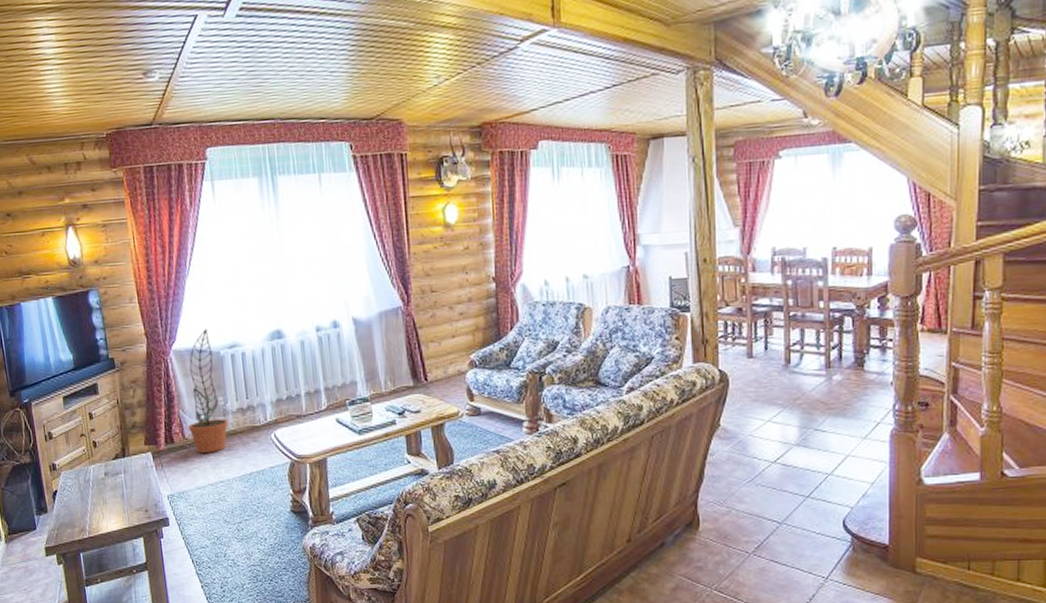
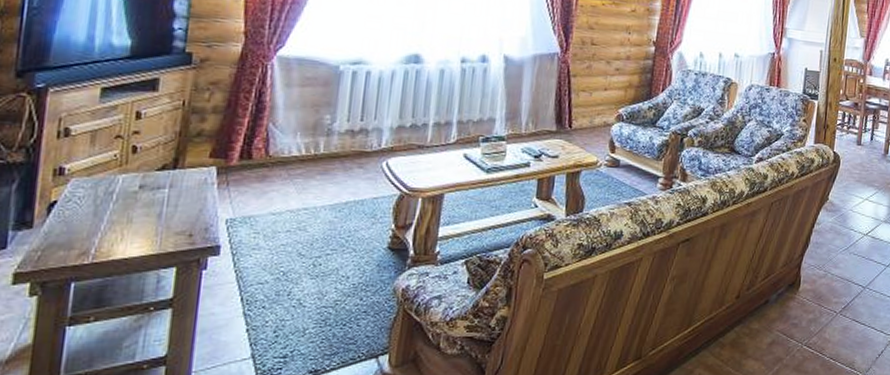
decorative plant: present [188,329,228,453] -> none [276,40,331,175]

